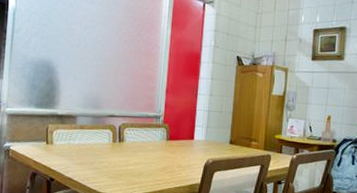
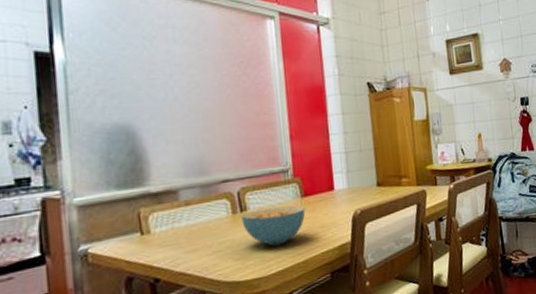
cereal bowl: none [118,143,168,174] -> present [241,205,306,246]

